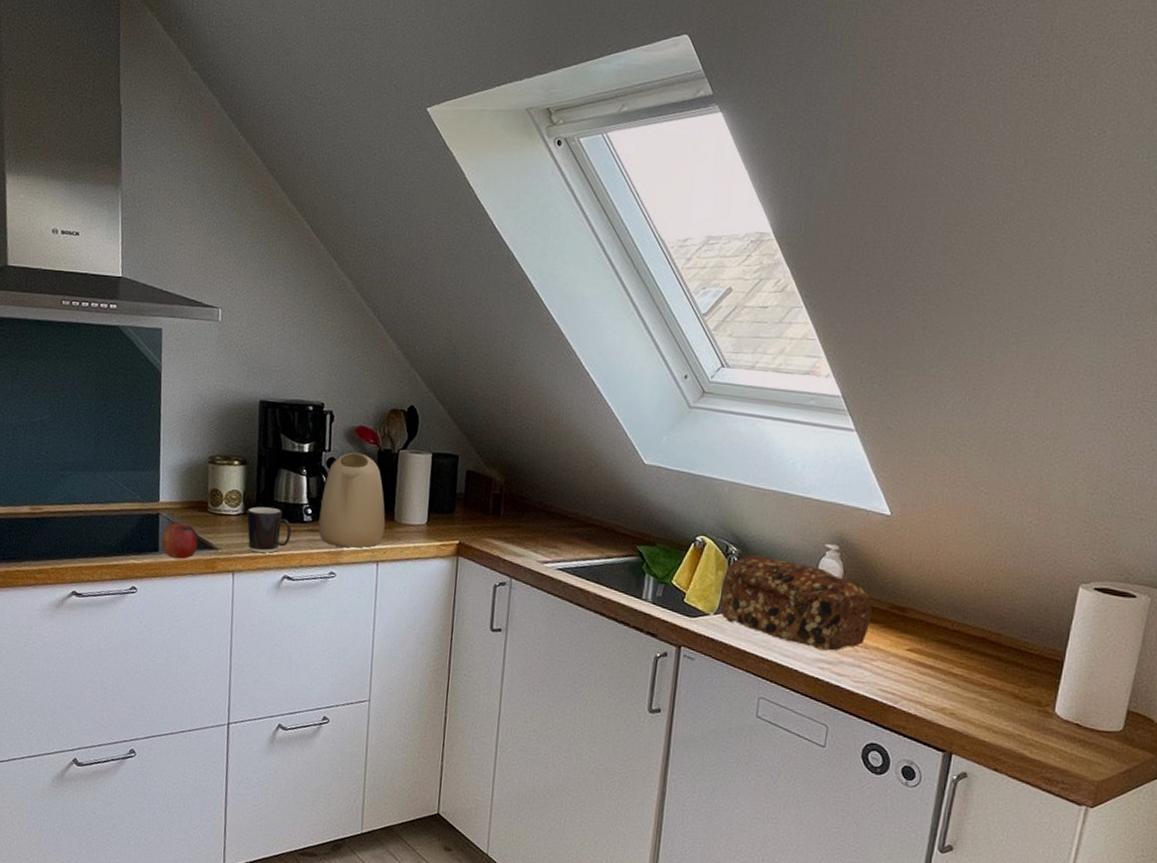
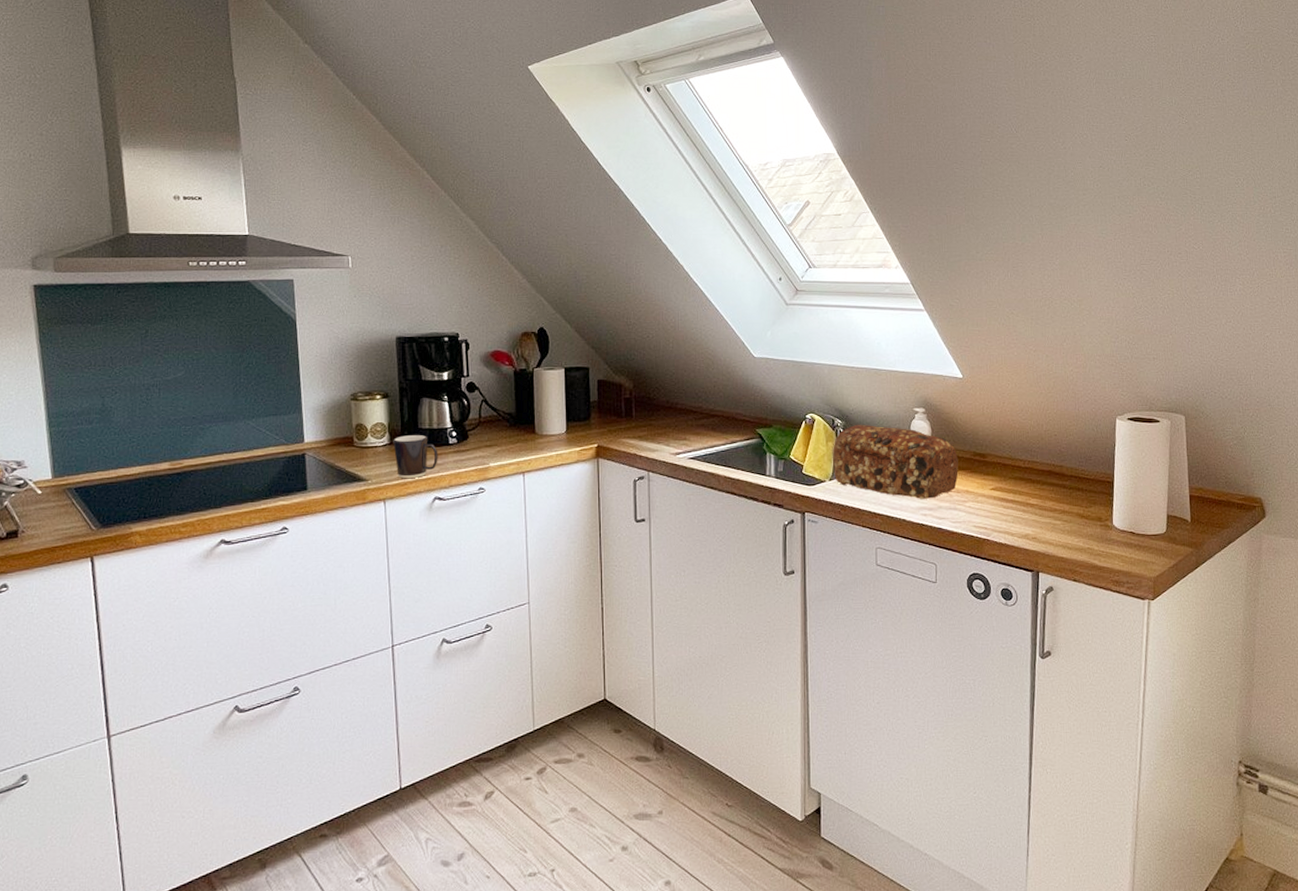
fruit: present [161,523,198,560] -> none [309,460,347,495]
kettle: present [318,452,386,548] -> none [464,375,527,463]

